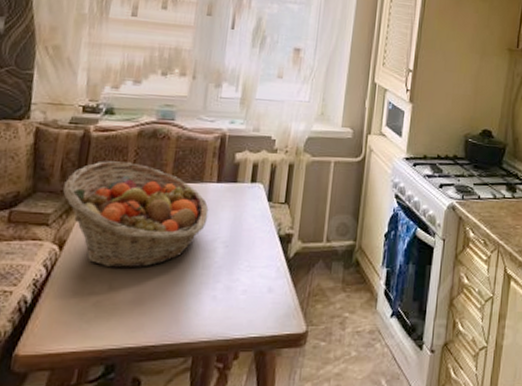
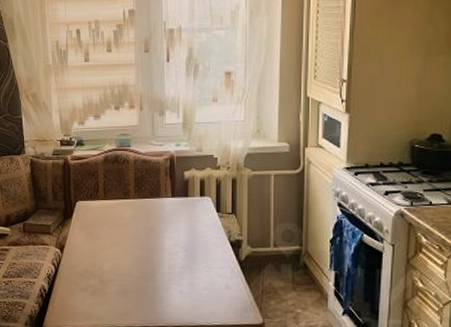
fruit basket: present [63,161,209,269] -> none [57,183,168,267]

